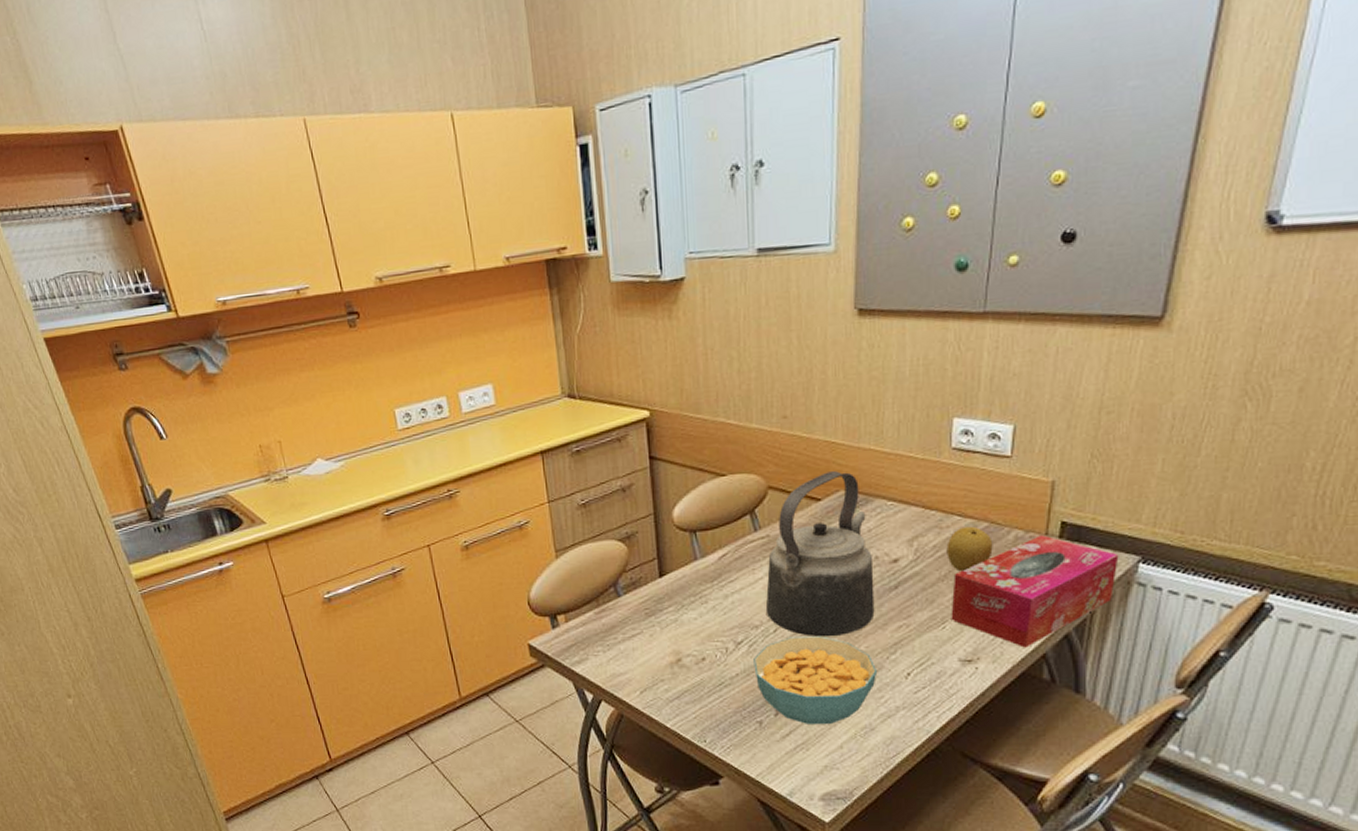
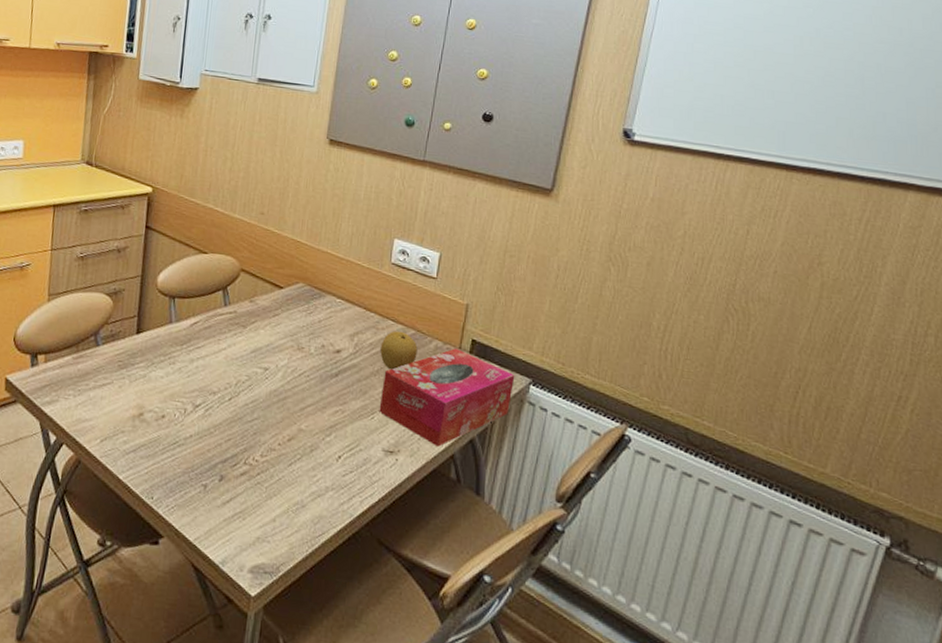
cereal bowl: present [753,636,878,725] -> none [206,407,314,496]
kettle: present [765,471,875,637] -> none [224,265,320,413]

